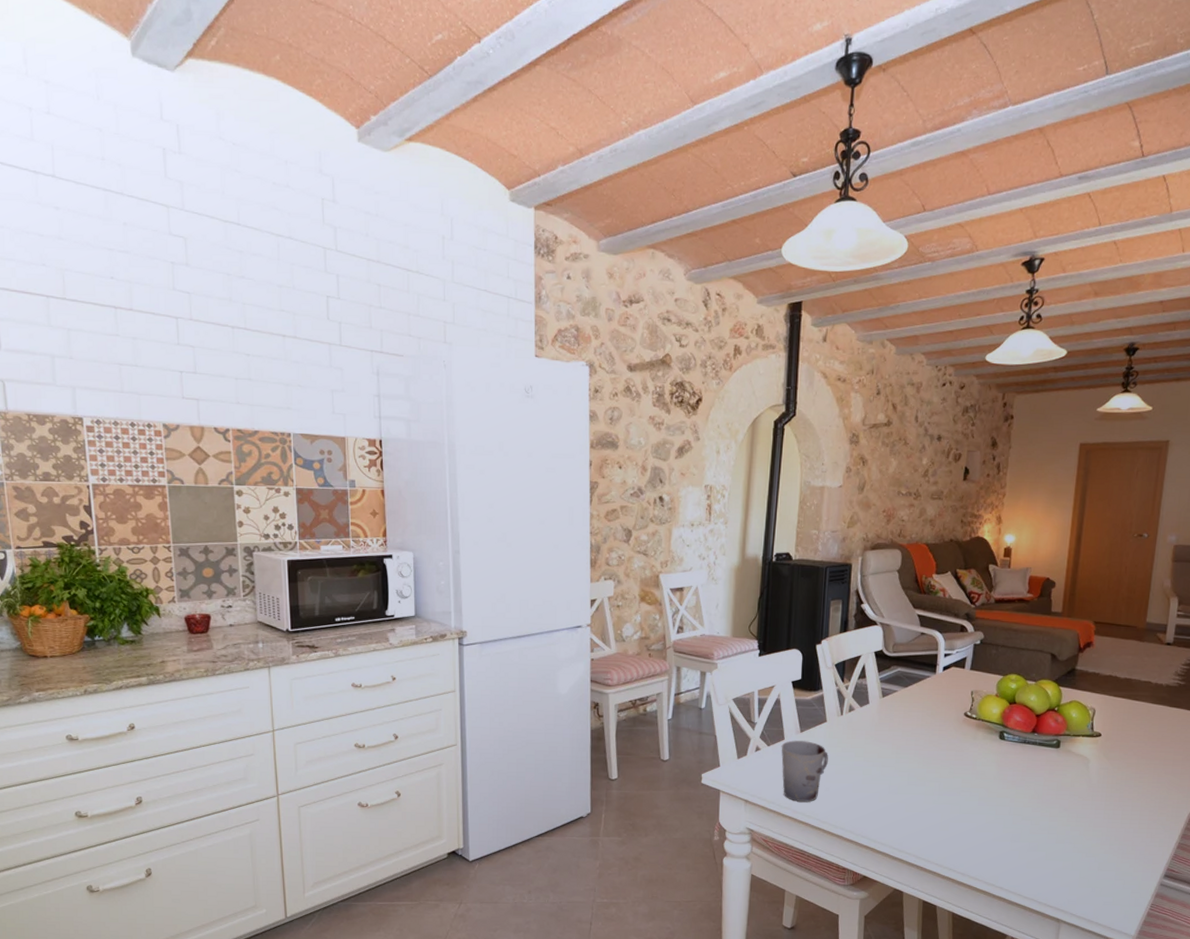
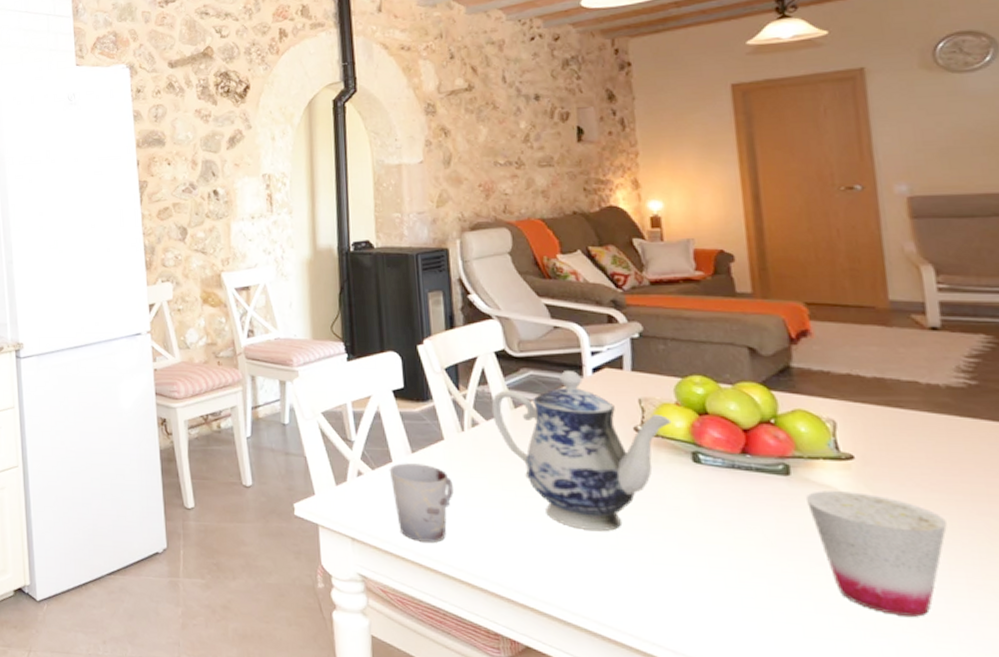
teapot: none [865,668,991,790] -> present [491,371,672,531]
cup: none [1065,759,1146,842] -> present [805,491,947,617]

